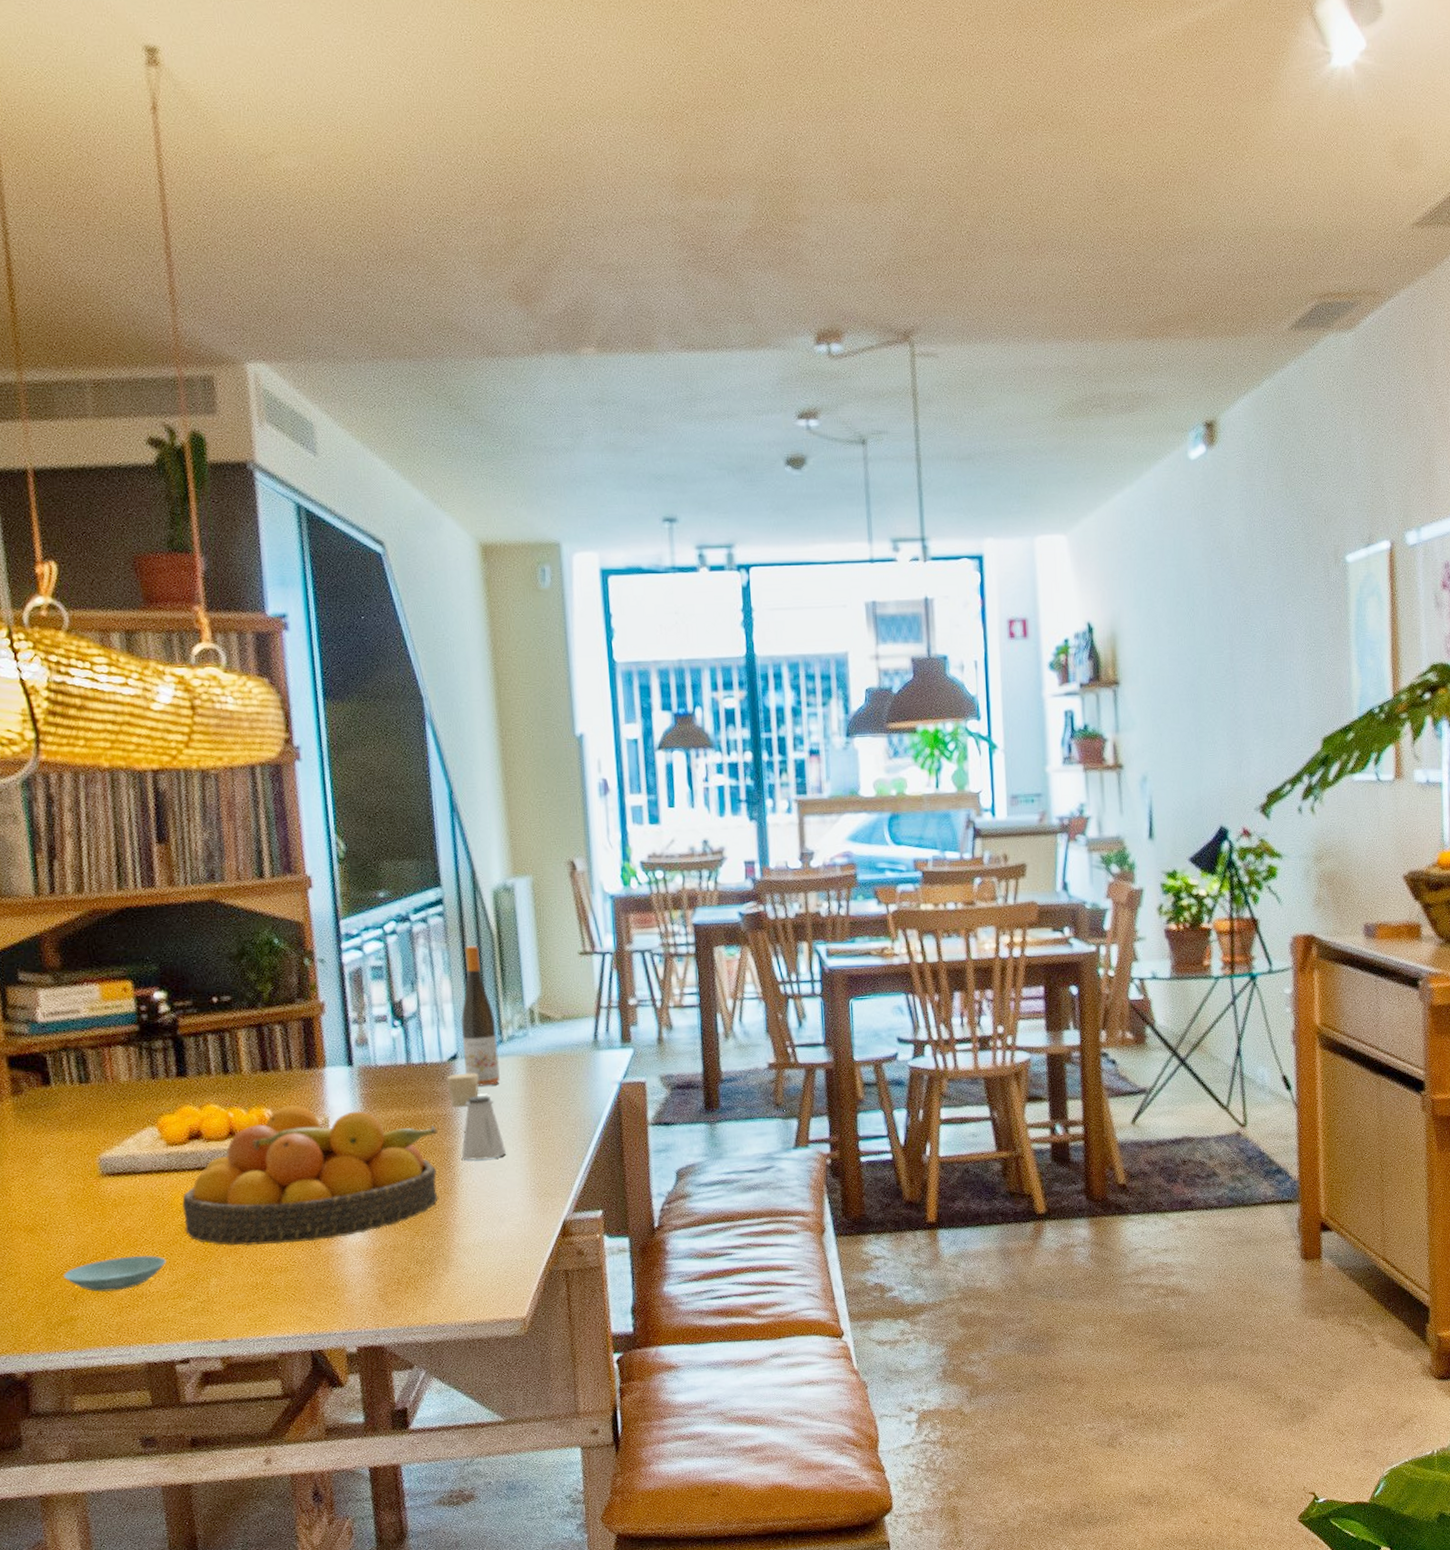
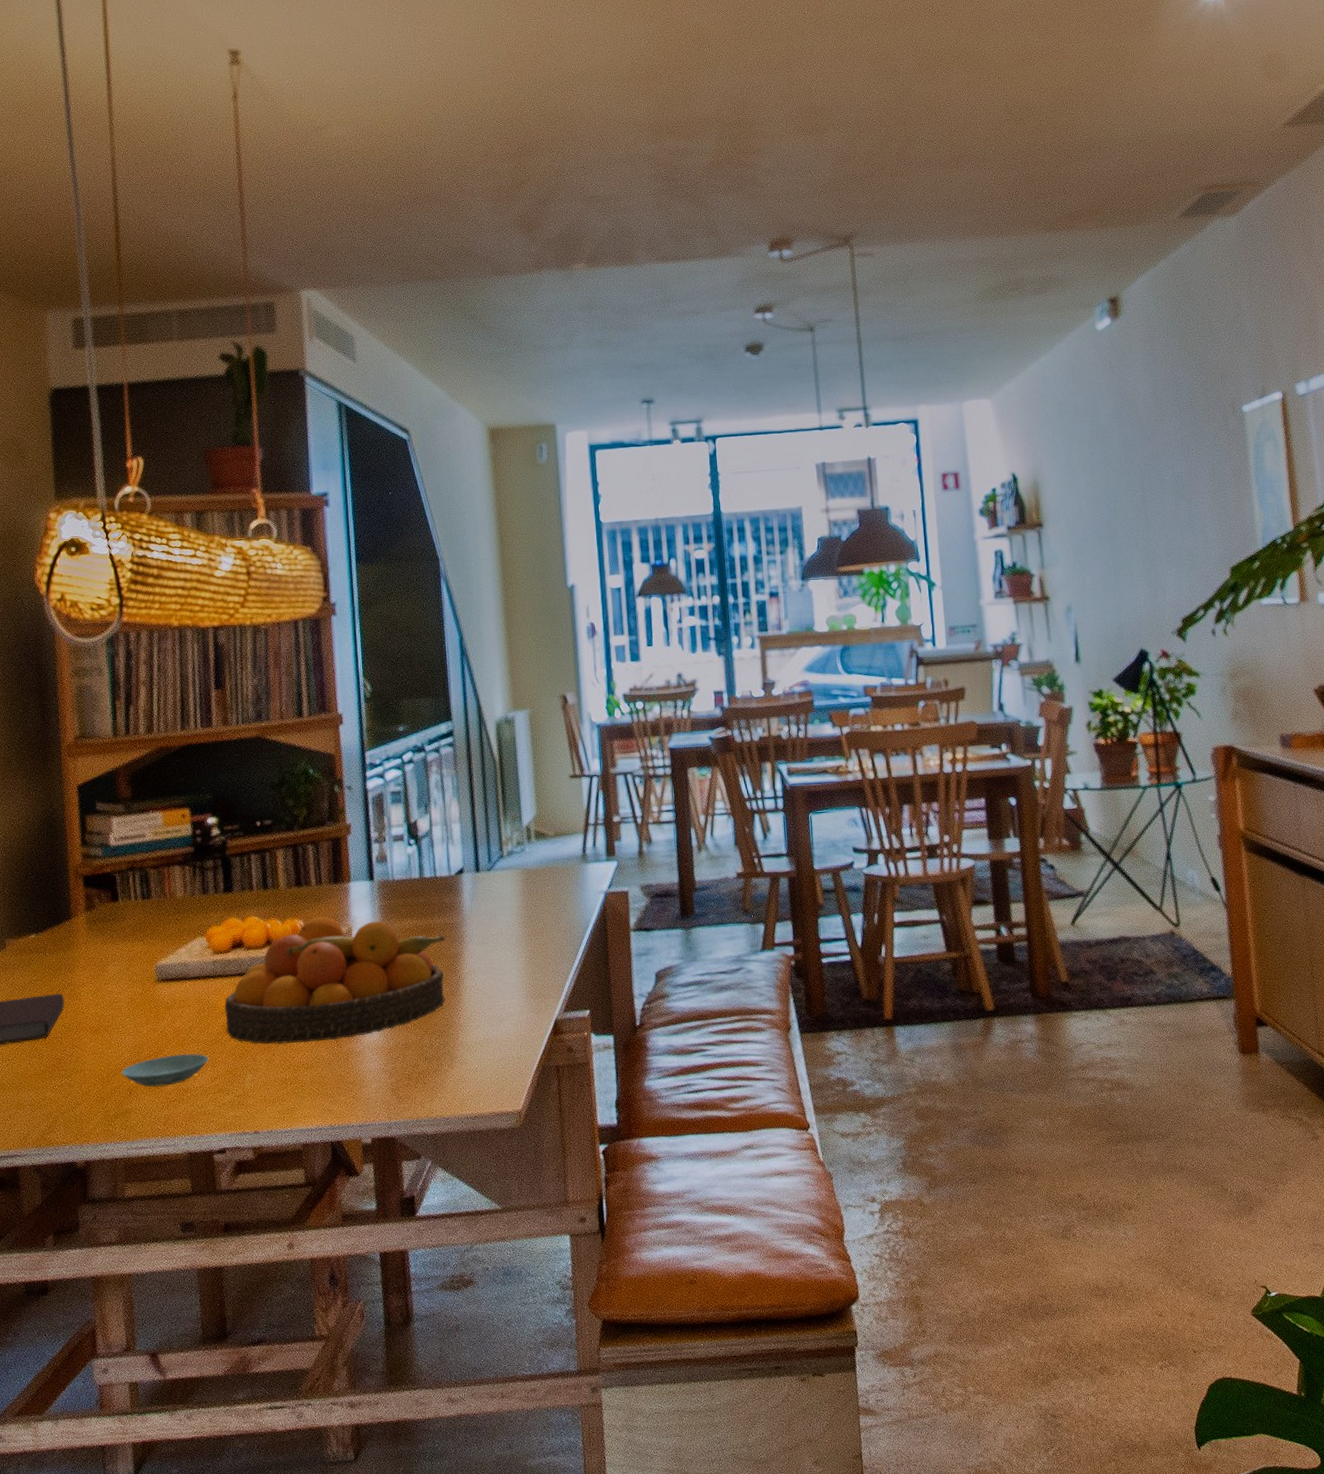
candle: present [446,1073,479,1108] -> none [454,885,482,918]
wine bottle: present [460,946,501,1086] -> none [467,772,501,897]
saltshaker: present [461,1095,507,1161] -> none [465,905,506,965]

